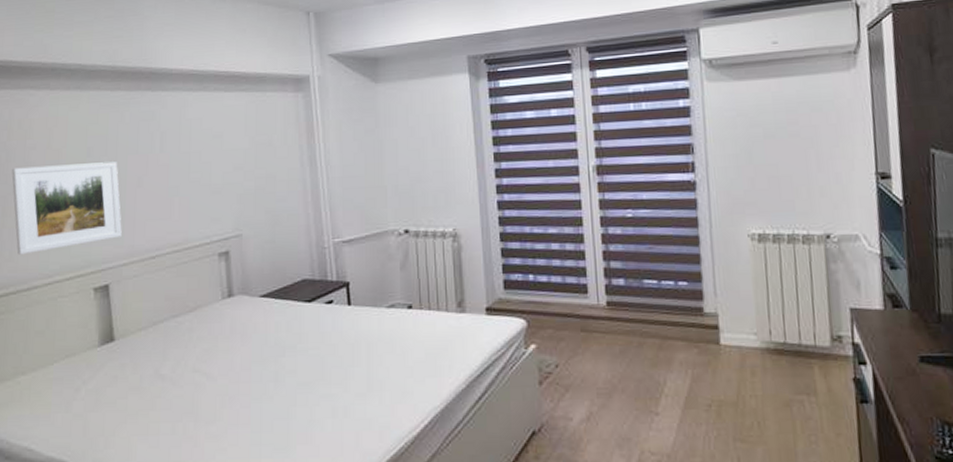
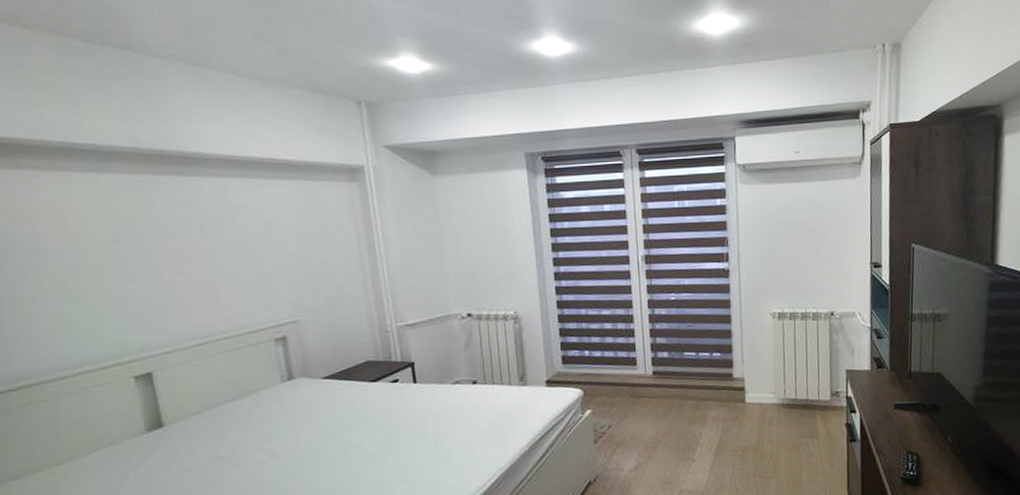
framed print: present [11,161,122,255] -> none [19,248,162,345]

